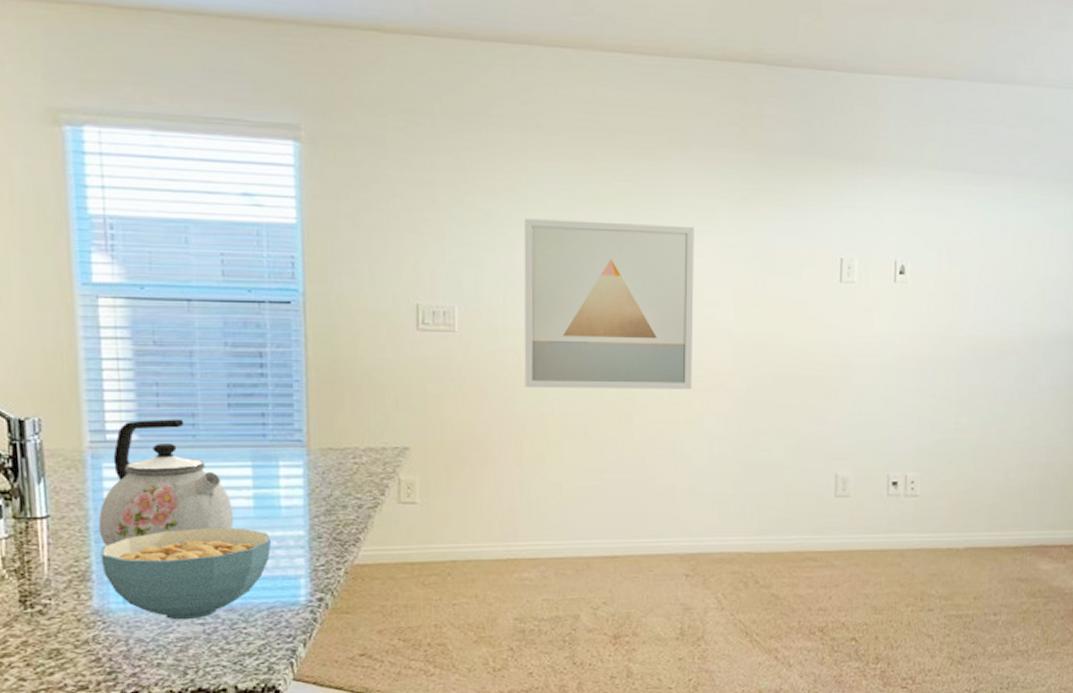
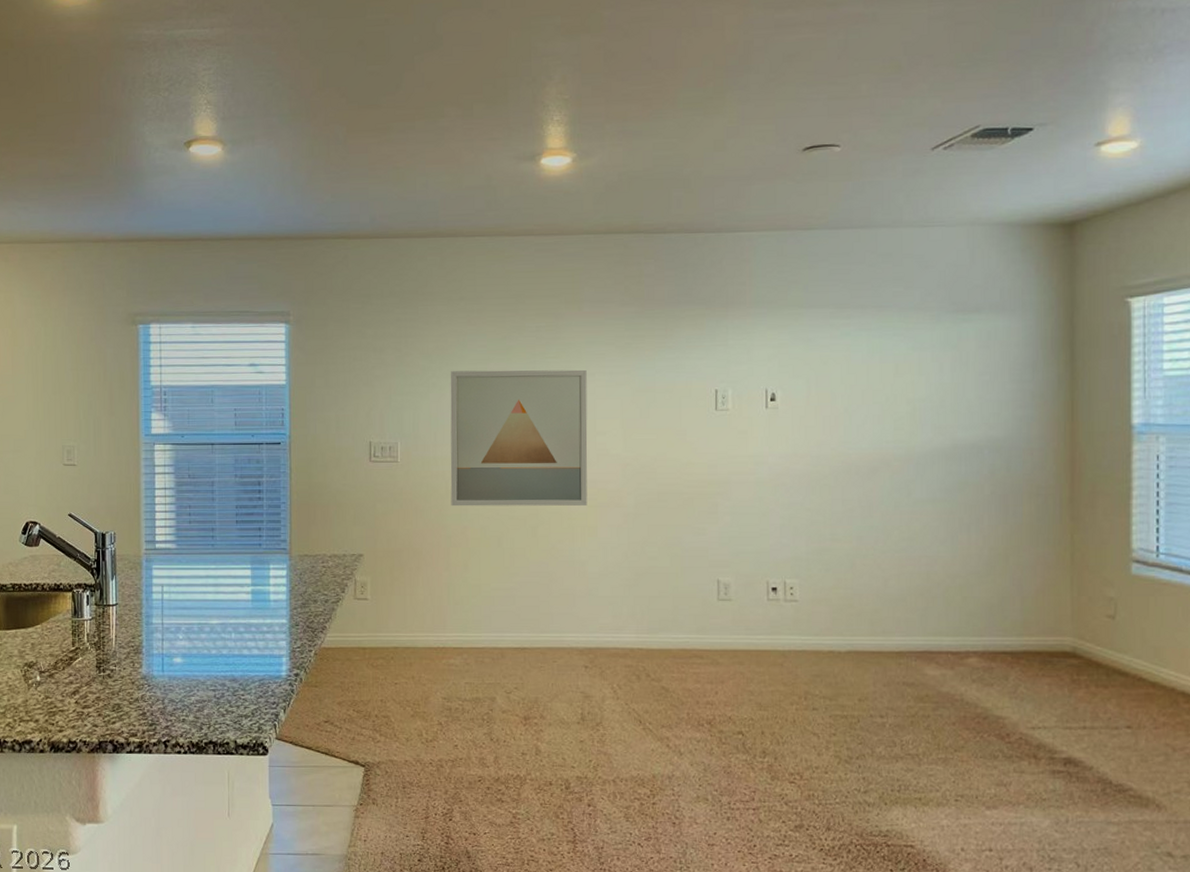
kettle: present [98,419,234,547] -> none [148,532,238,628]
cereal bowl: present [100,527,272,621] -> none [149,615,263,687]

